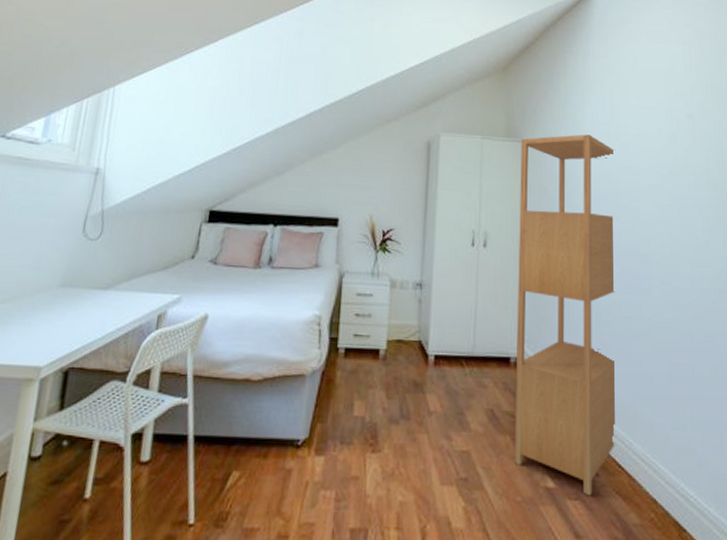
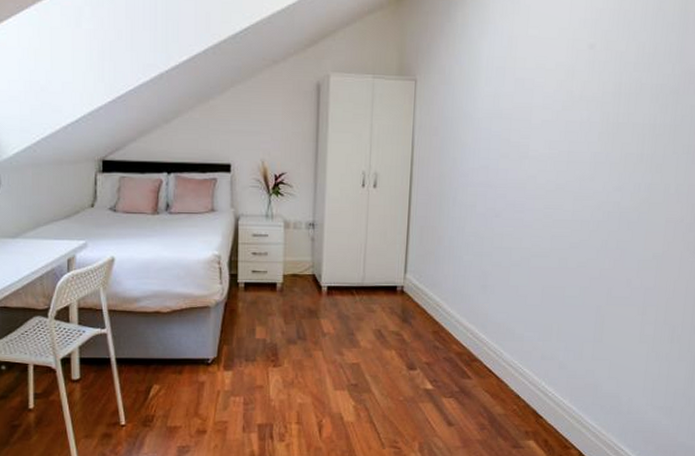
bookshelf: present [514,134,616,496] -> none [398,70,511,395]

